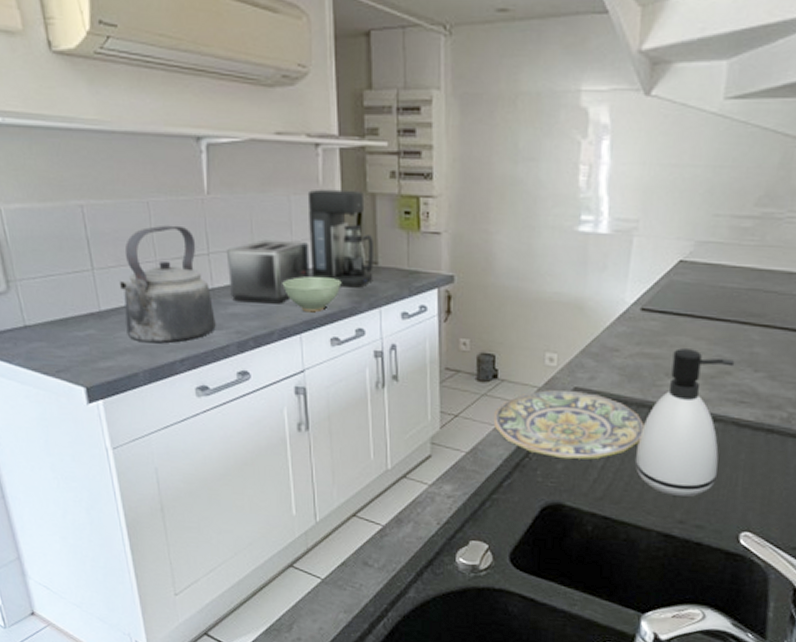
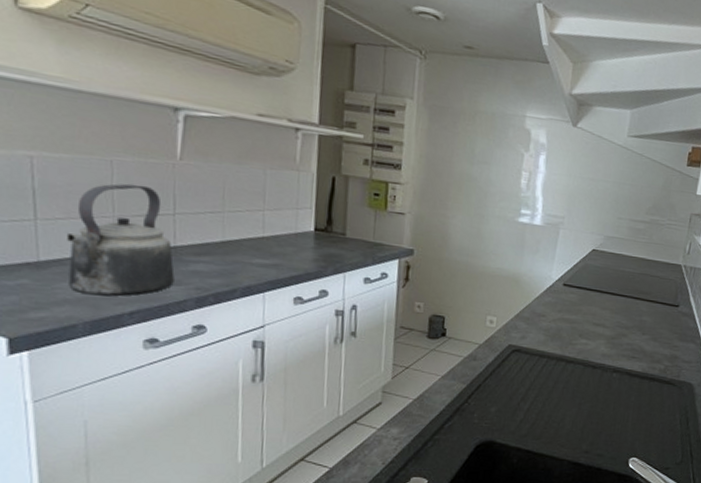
toaster: present [227,239,312,304] -> none [193,205,281,265]
bowl: present [282,276,342,313] -> none [250,241,310,274]
coffee maker: present [307,188,373,288] -> none [281,167,344,254]
plate: present [493,390,645,460] -> none [440,346,562,404]
soap dispenser: present [635,348,735,497] -> none [554,316,630,431]

